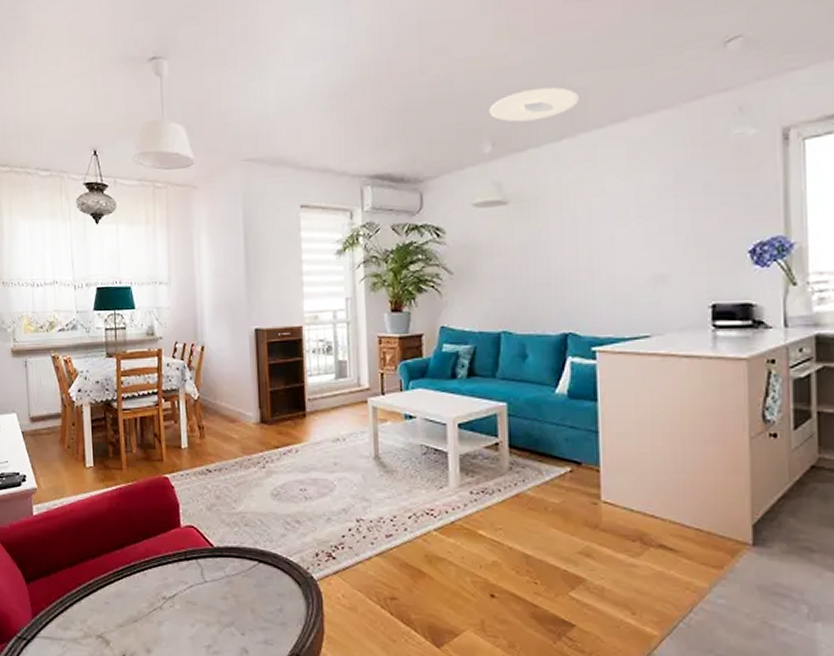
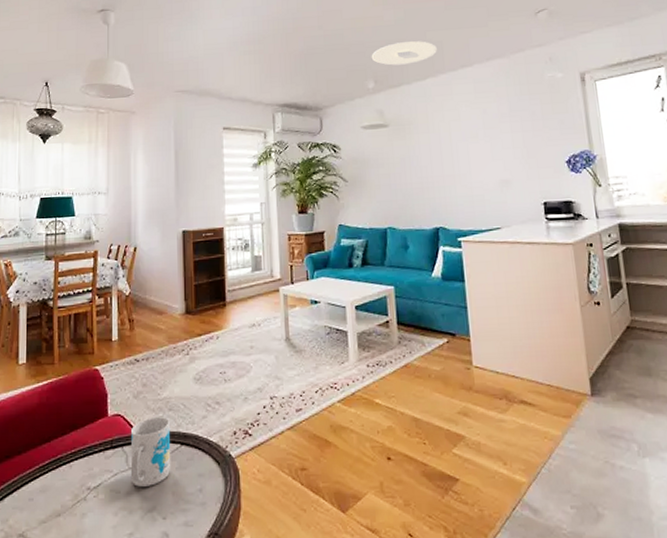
mug: none [206,532,249,602] -> present [130,417,171,487]

